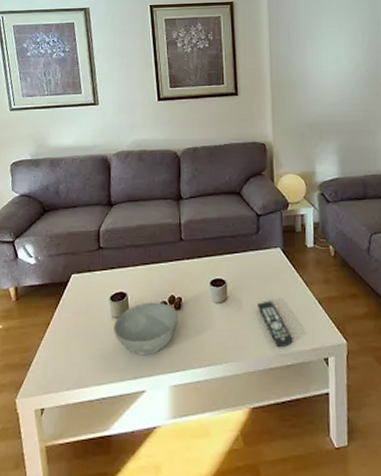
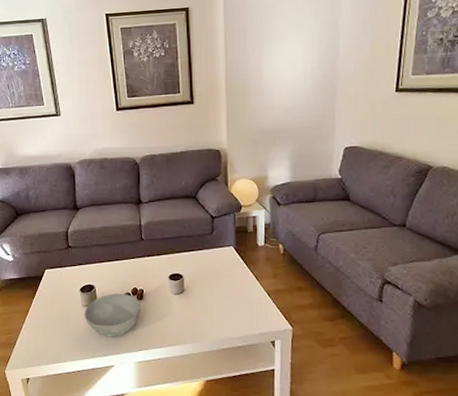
remote control: present [258,300,293,348] -> none [212,292,243,332]

